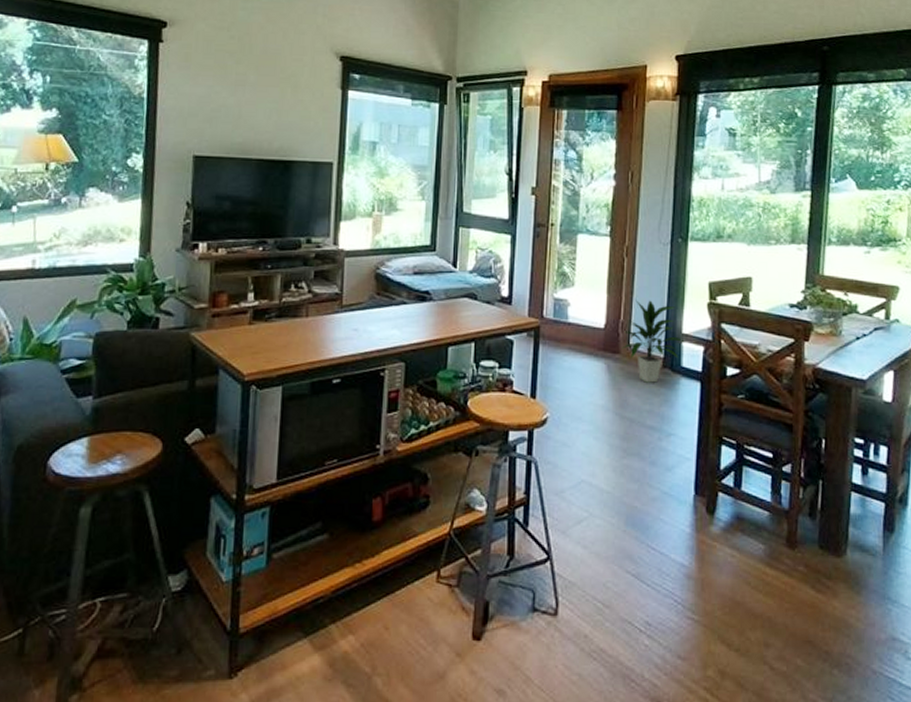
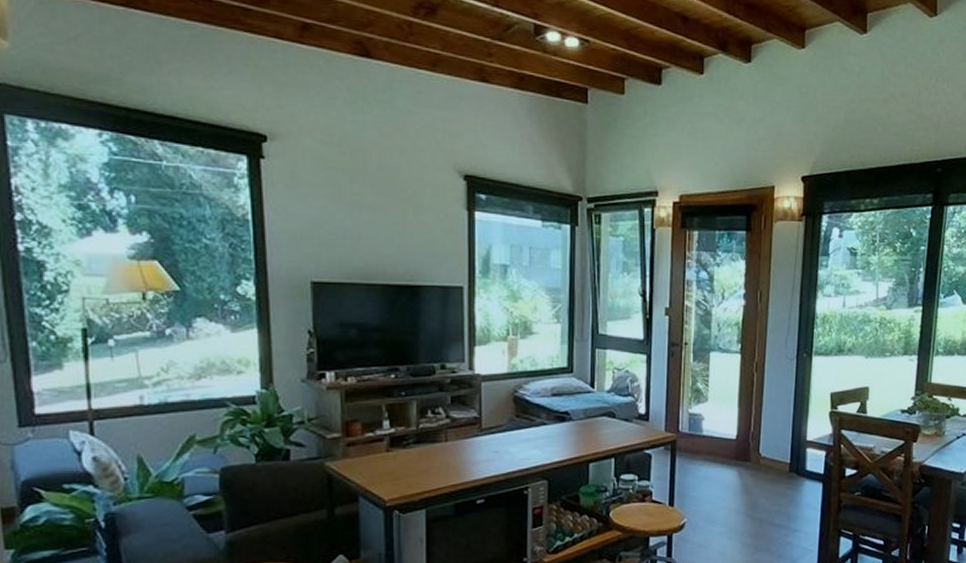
indoor plant: present [621,300,683,383] -> none [752,412,808,486]

